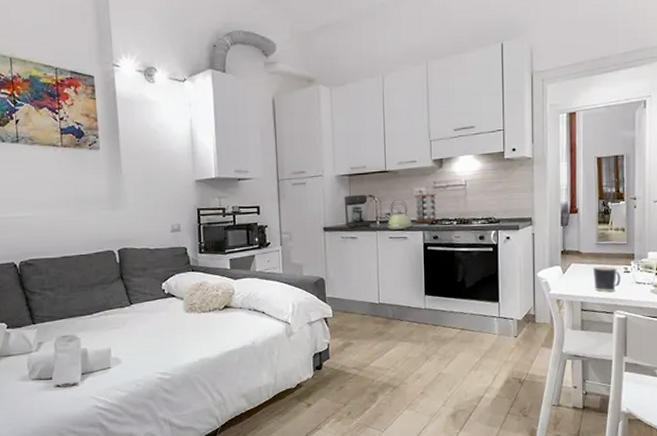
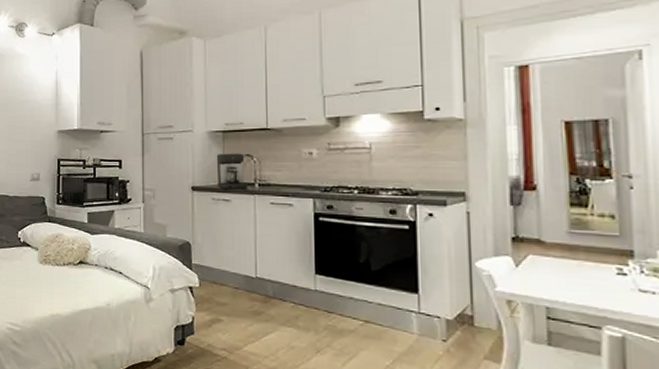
kettle: present [384,199,413,230] -> none [264,161,301,195]
spice rack: present [414,190,438,223] -> none [302,151,334,189]
mug: present [592,266,621,292] -> none [563,263,612,299]

